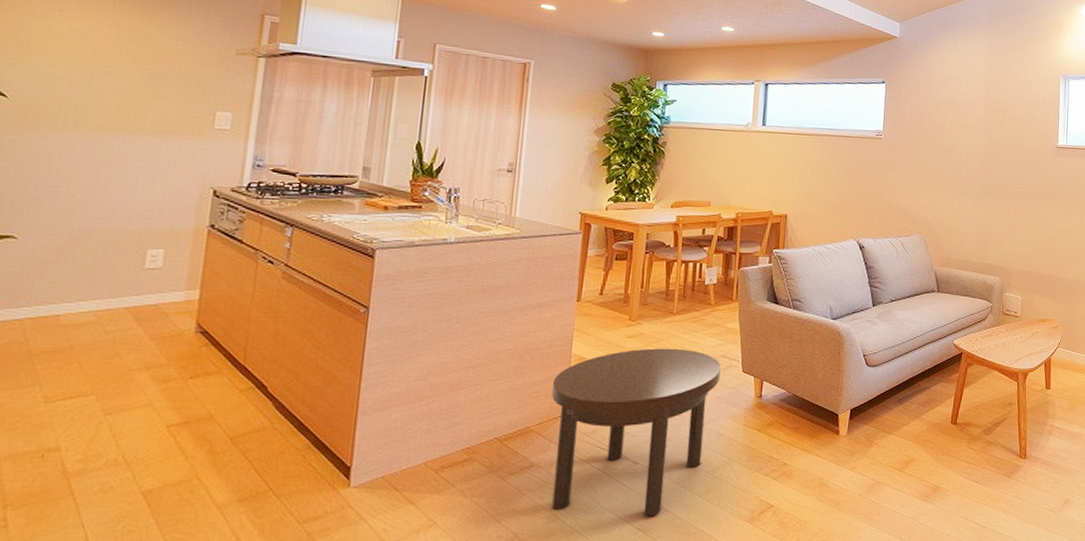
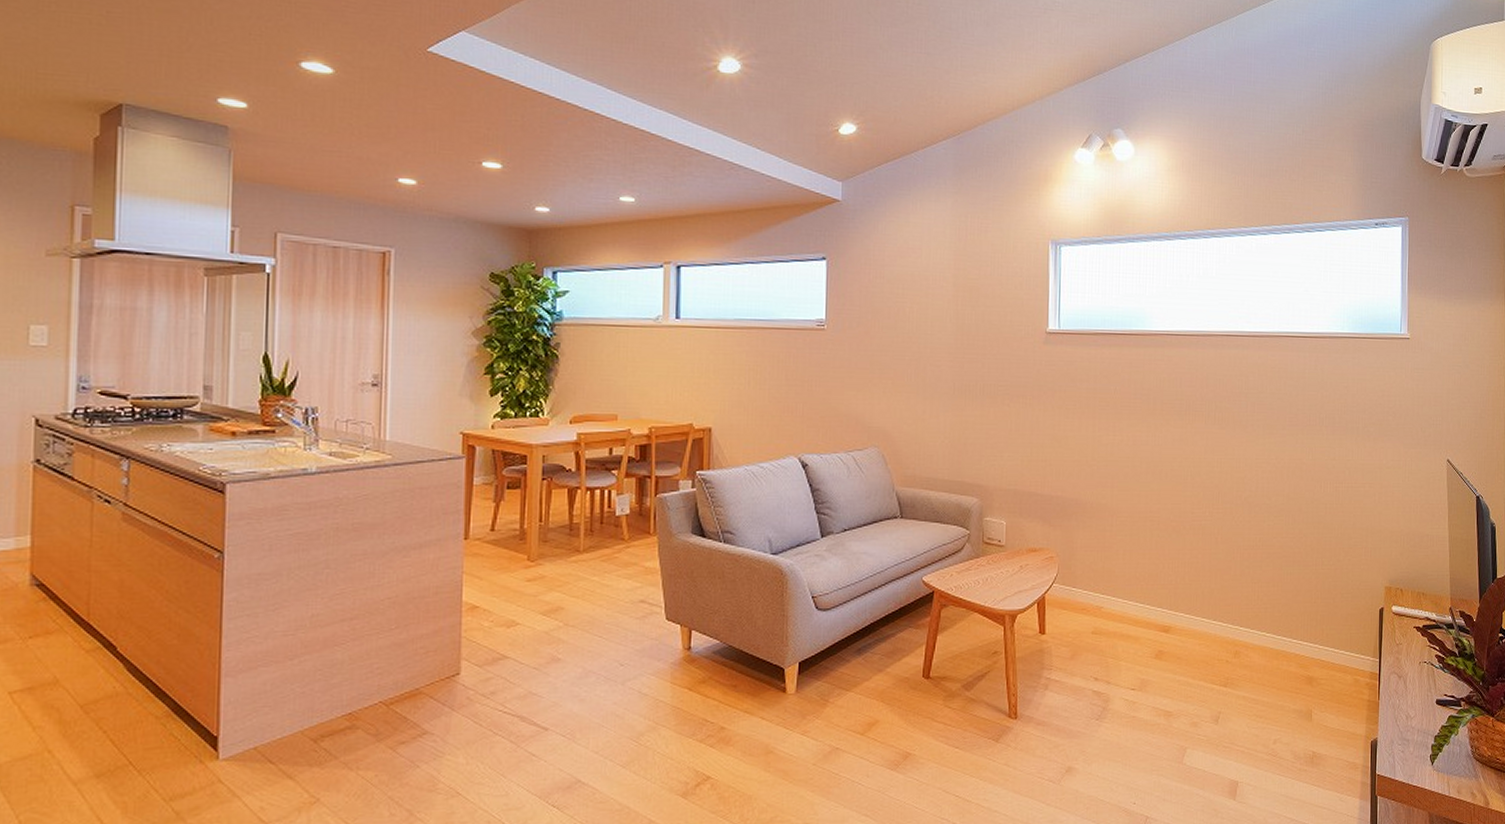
side table: present [551,348,722,517] -> none [441,593,641,791]

